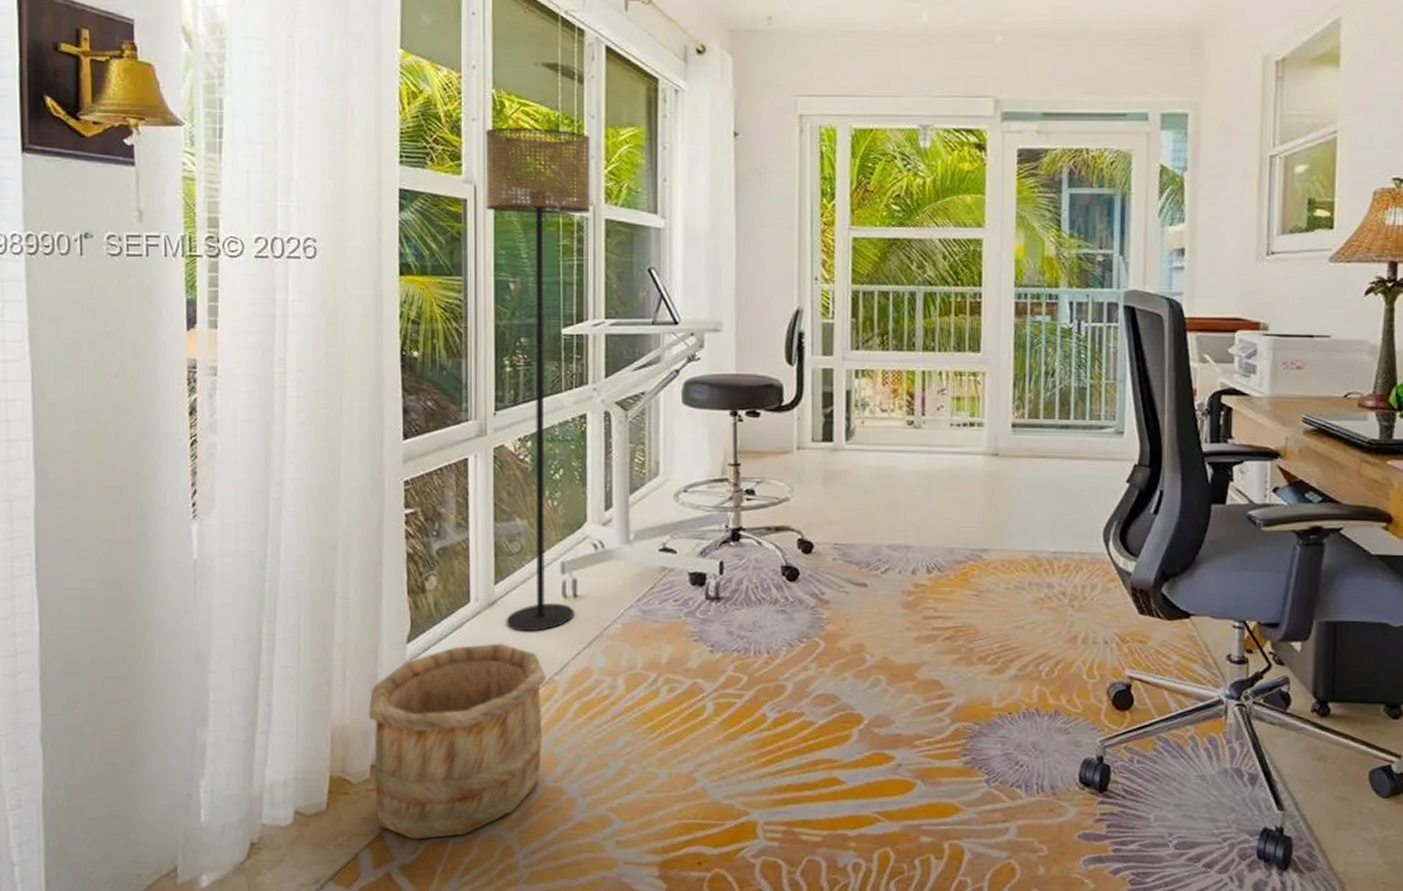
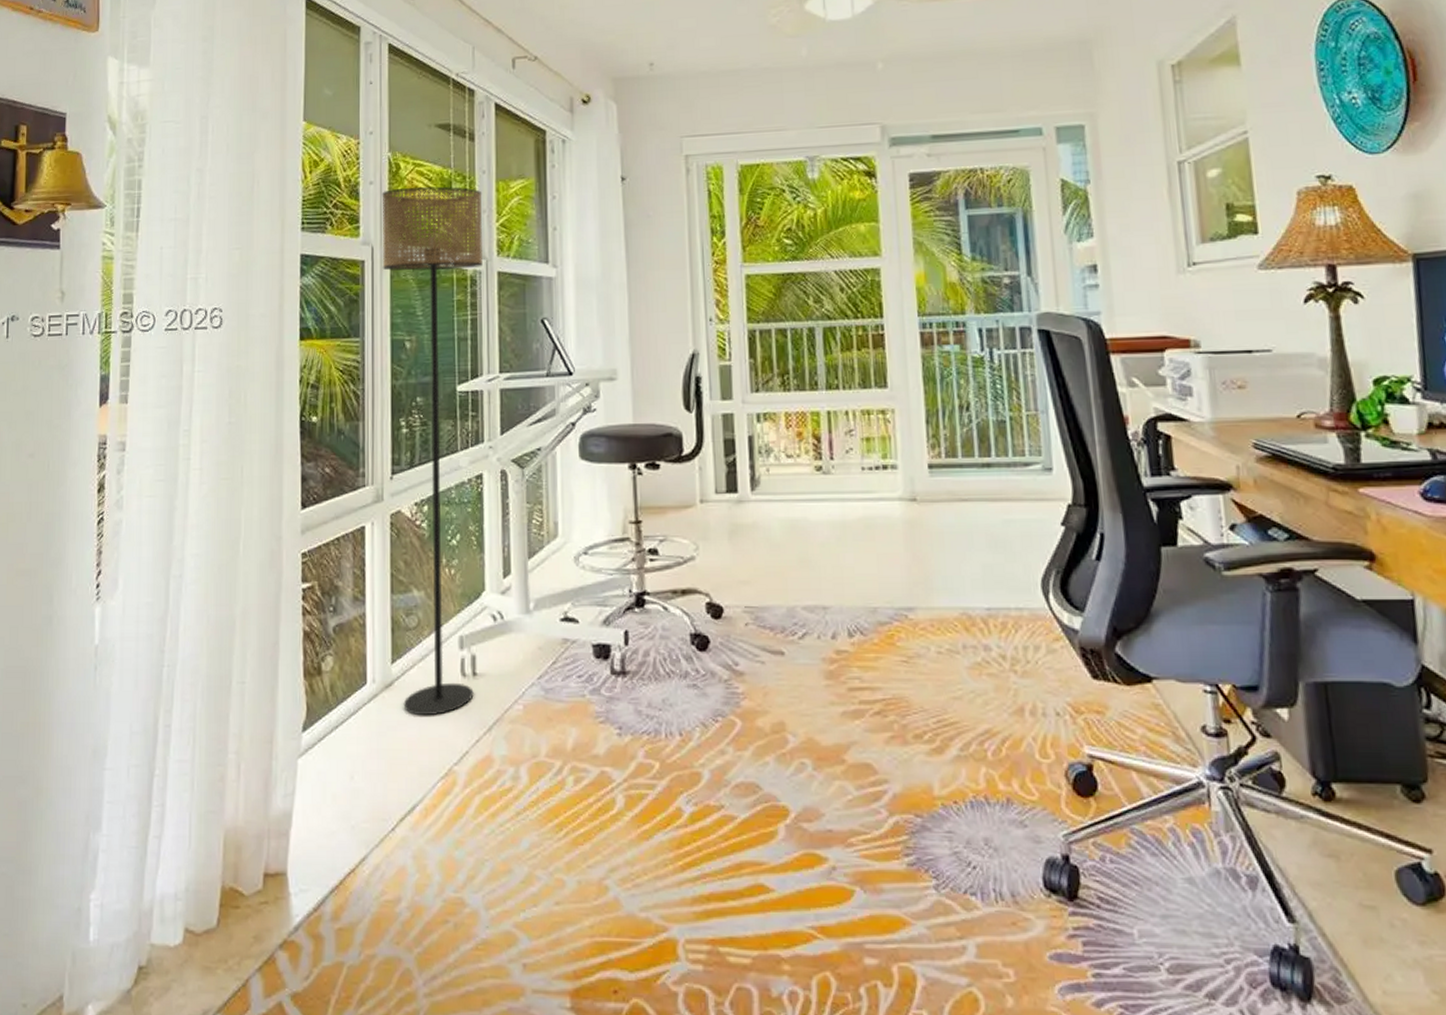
wooden bucket: present [368,643,546,839] -> none [261,730,445,962]

